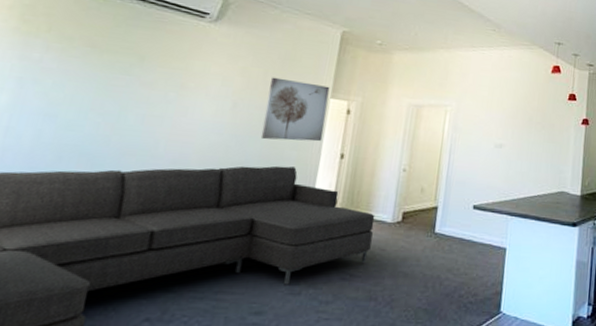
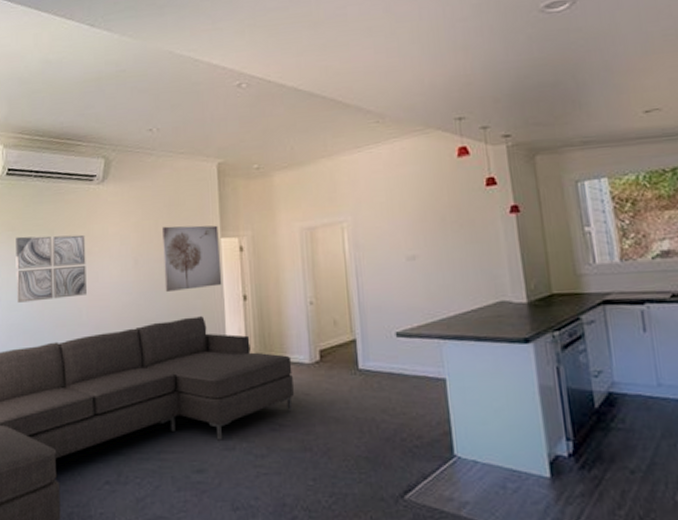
wall art: none [79,54,182,128] -> present [16,234,87,303]

